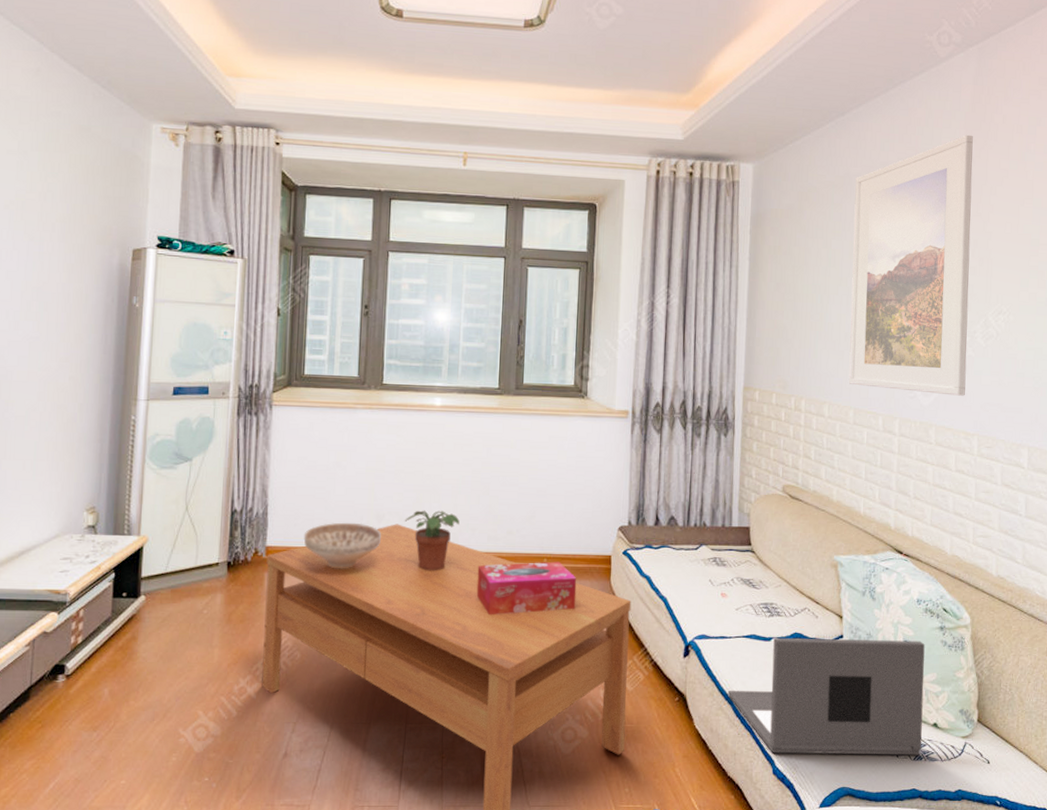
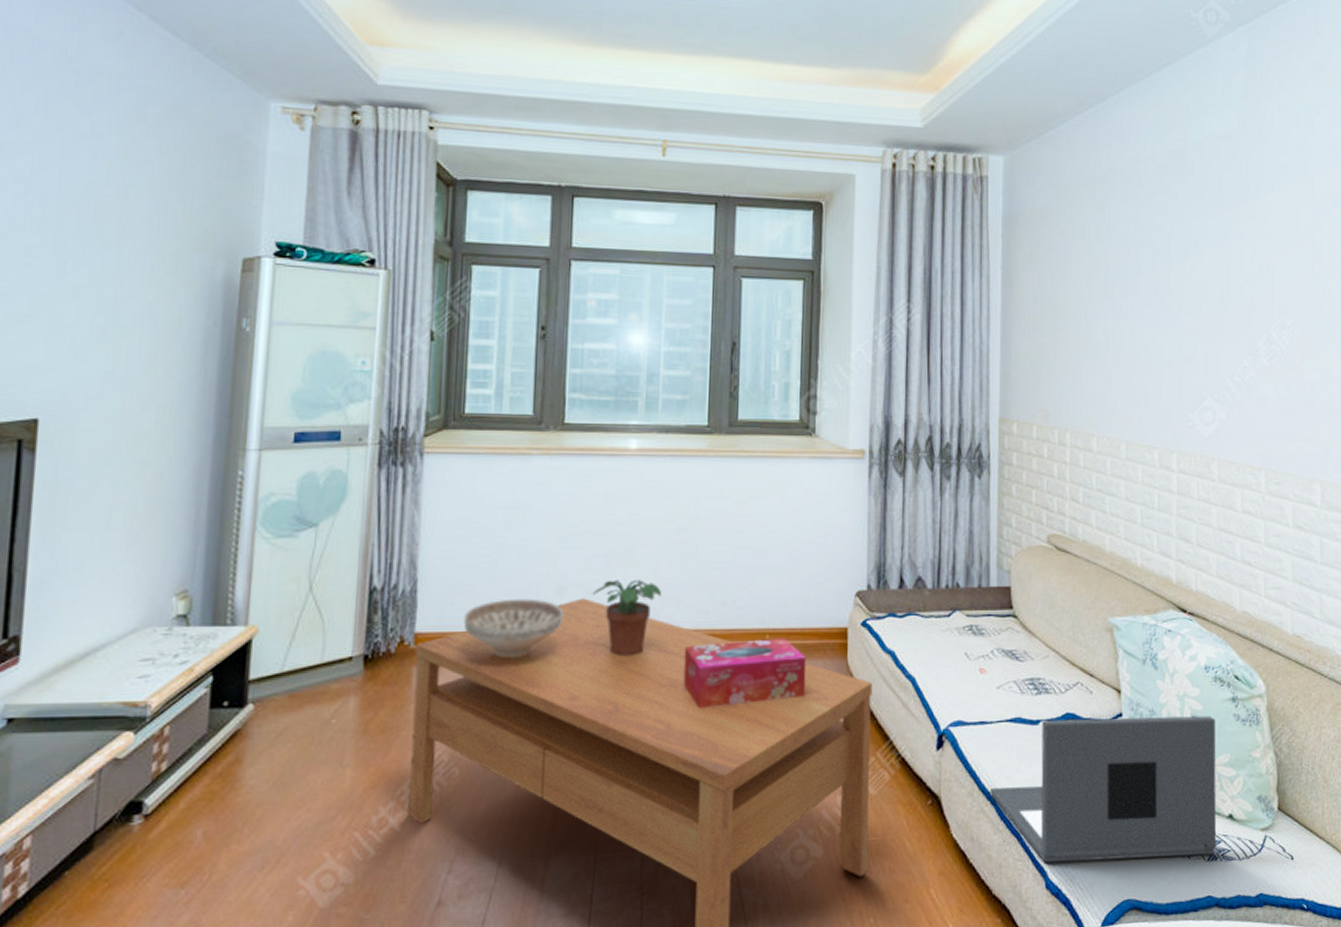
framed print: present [848,134,973,396] -> none [1118,124,1250,424]

